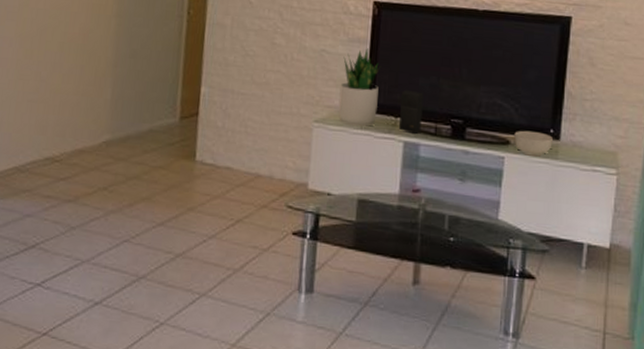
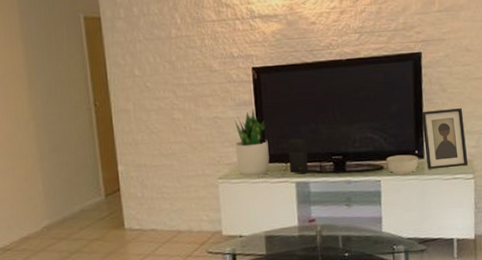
picture frame: none [562,84,613,159] -> present [422,108,469,170]

